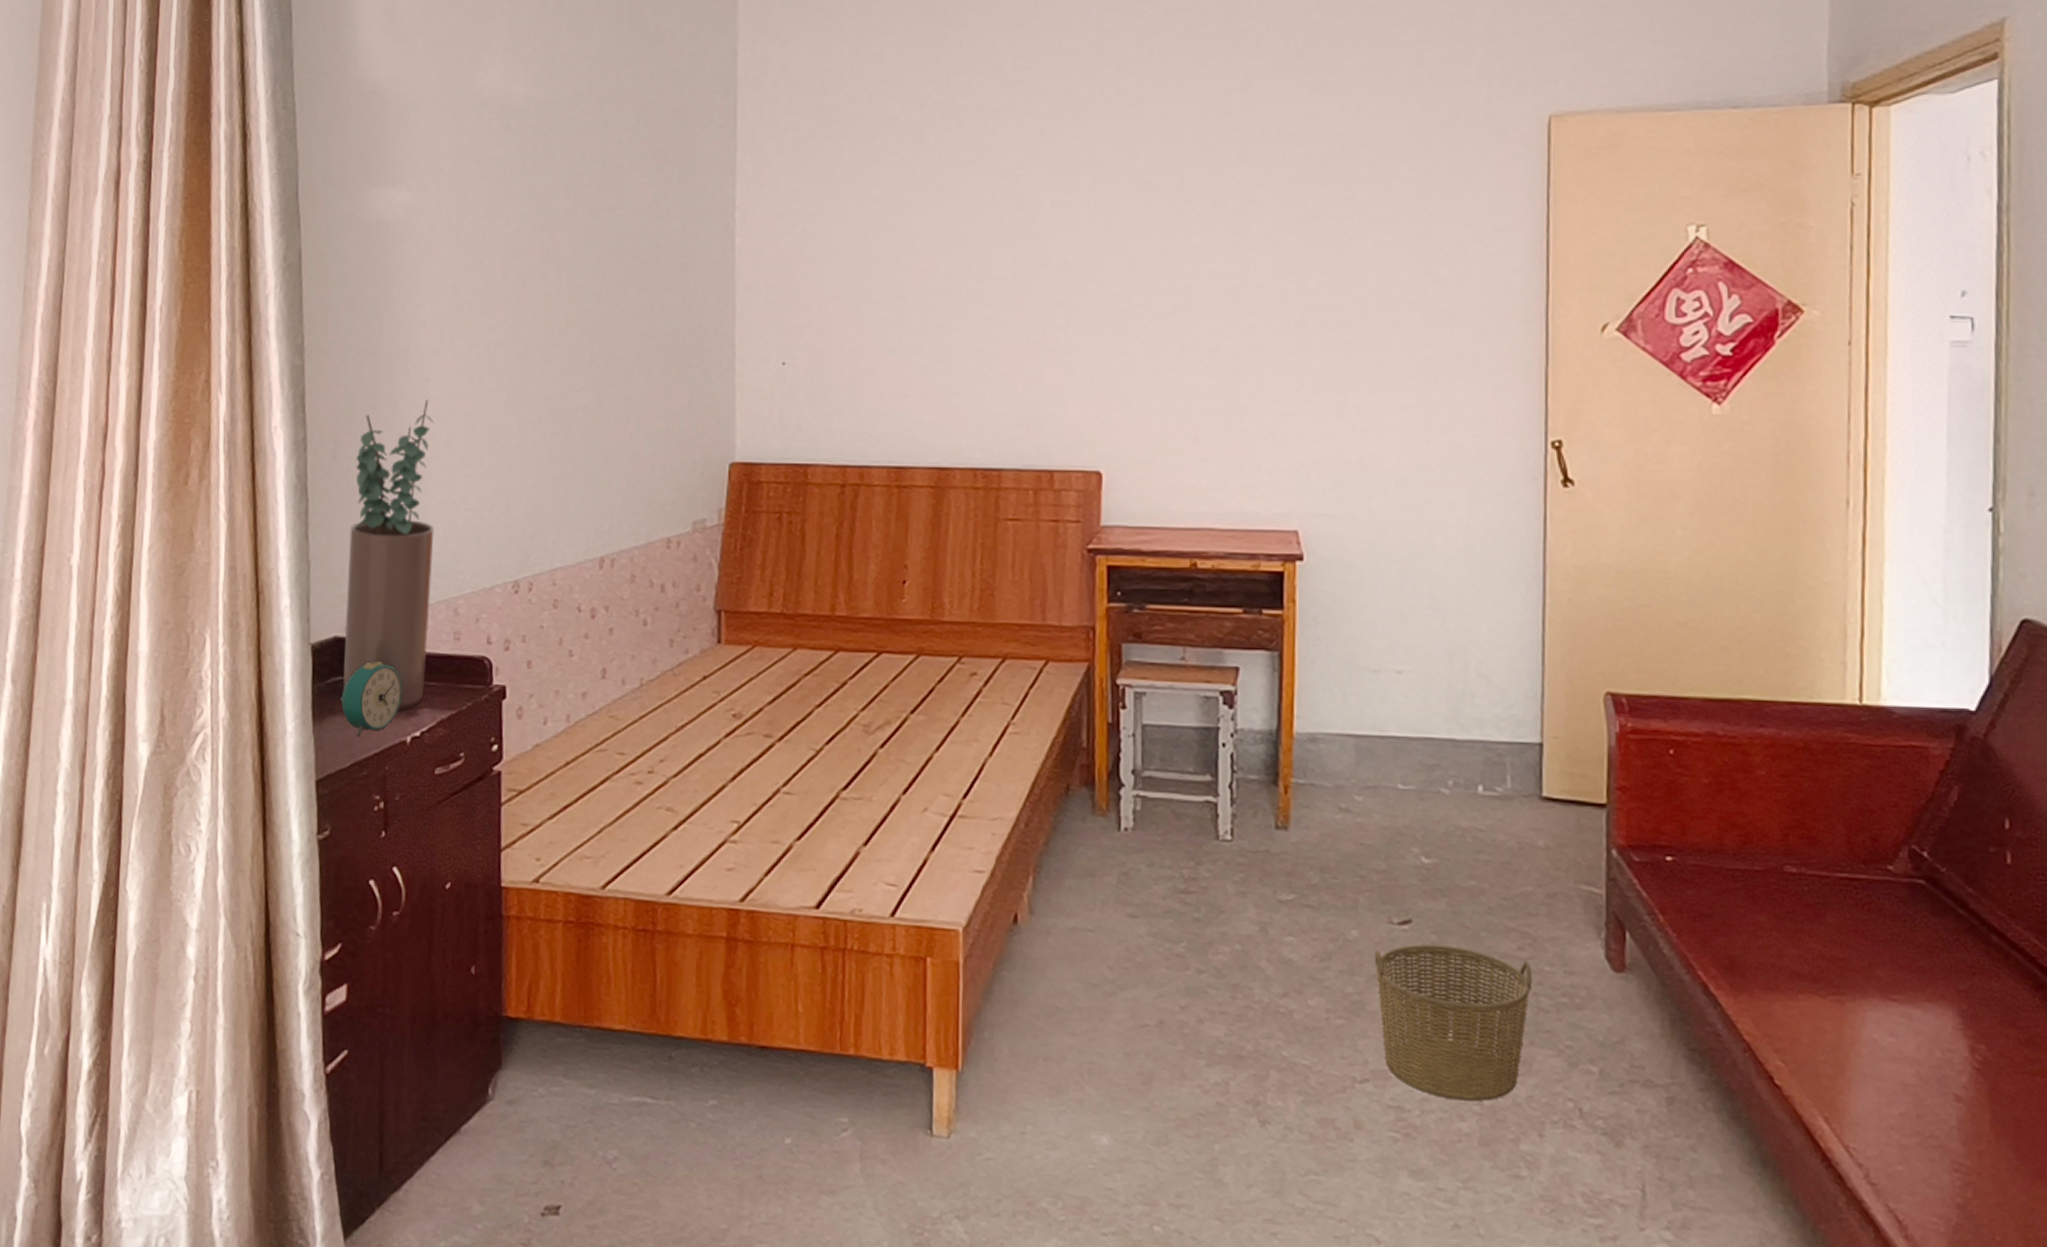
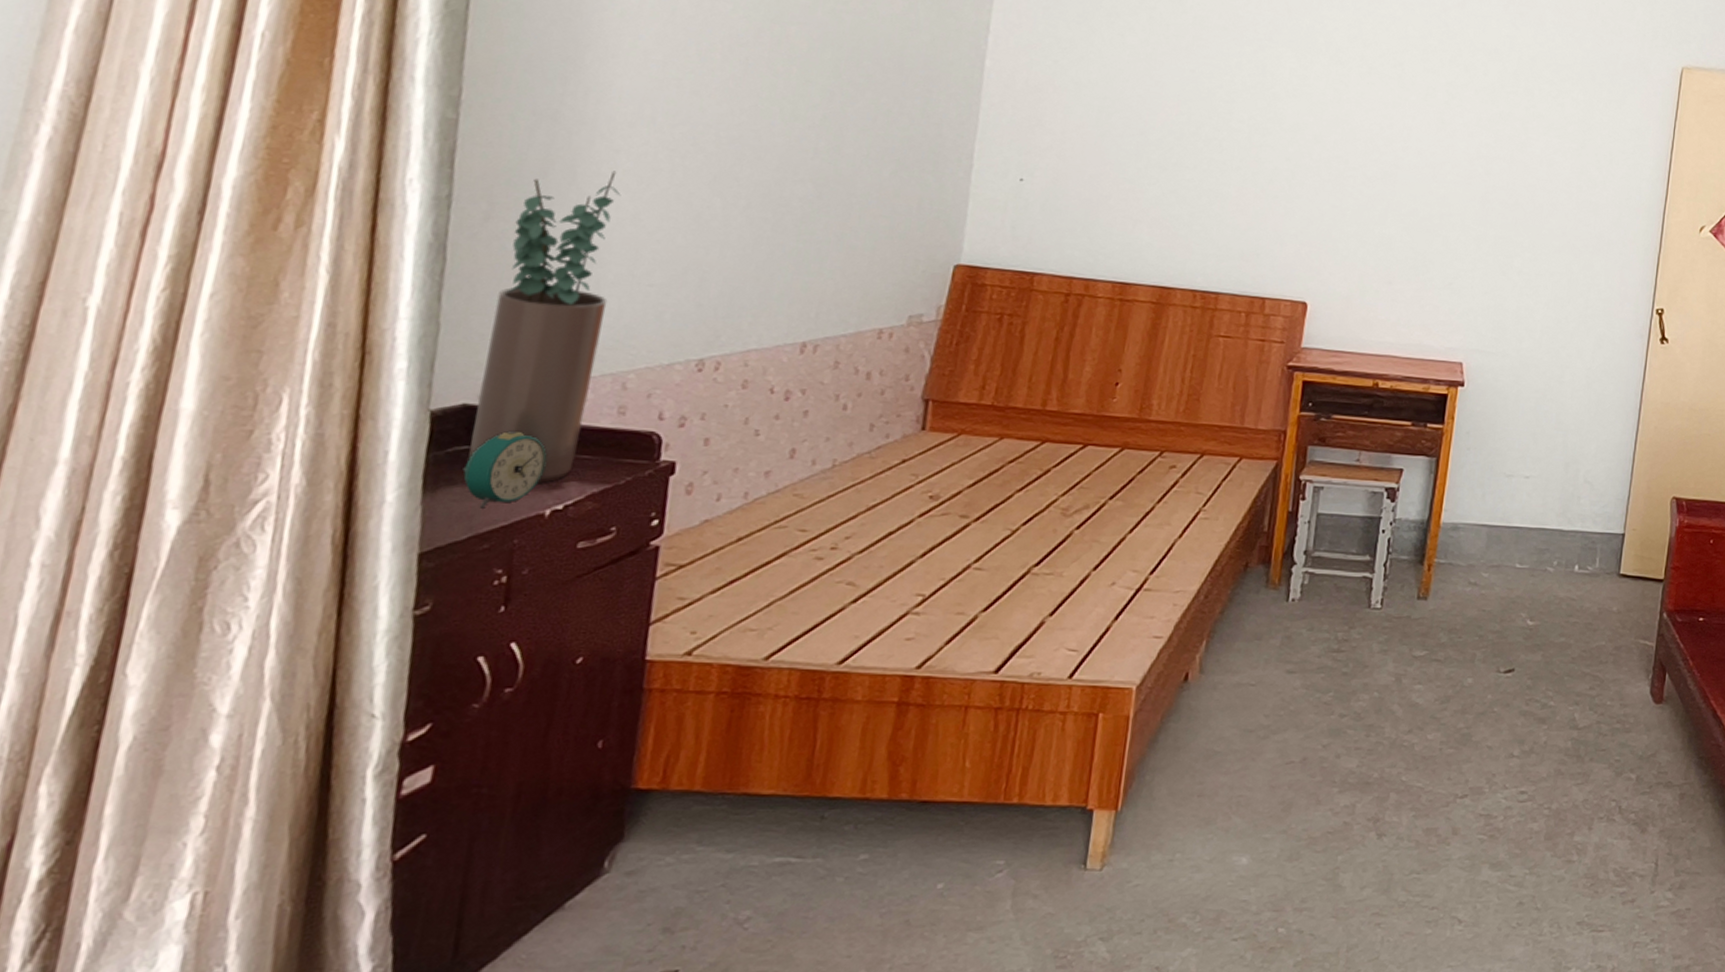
basket: present [1374,944,1532,1102] -> none [1481,687,1598,807]

